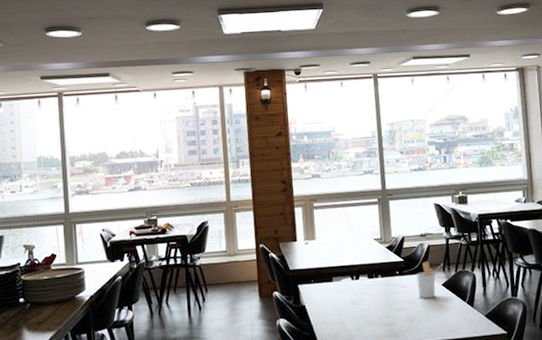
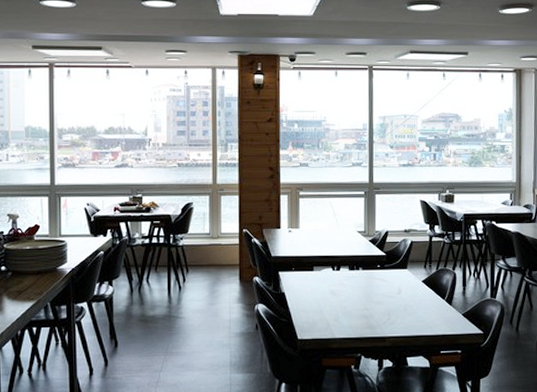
utensil holder: present [416,261,443,299] -> none [397,257,425,294]

